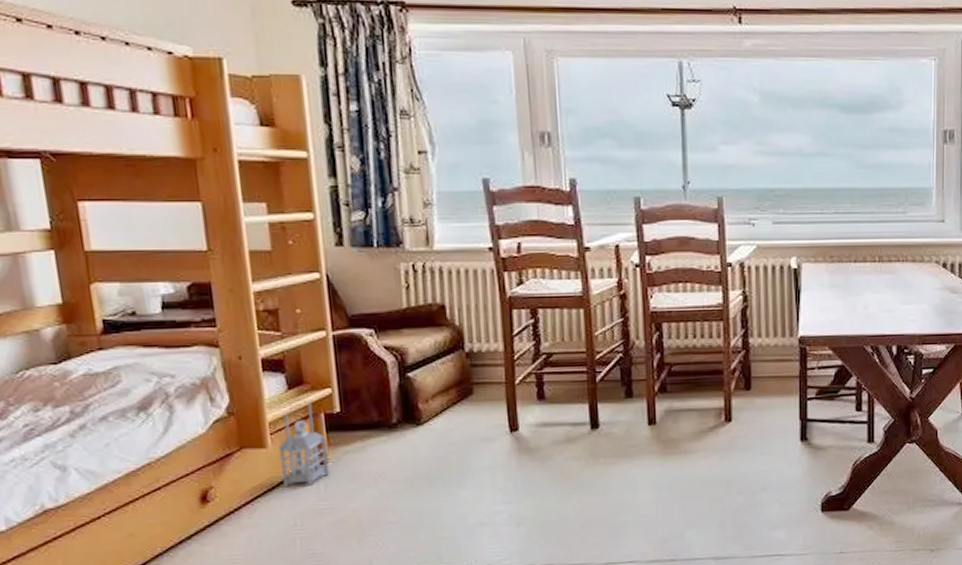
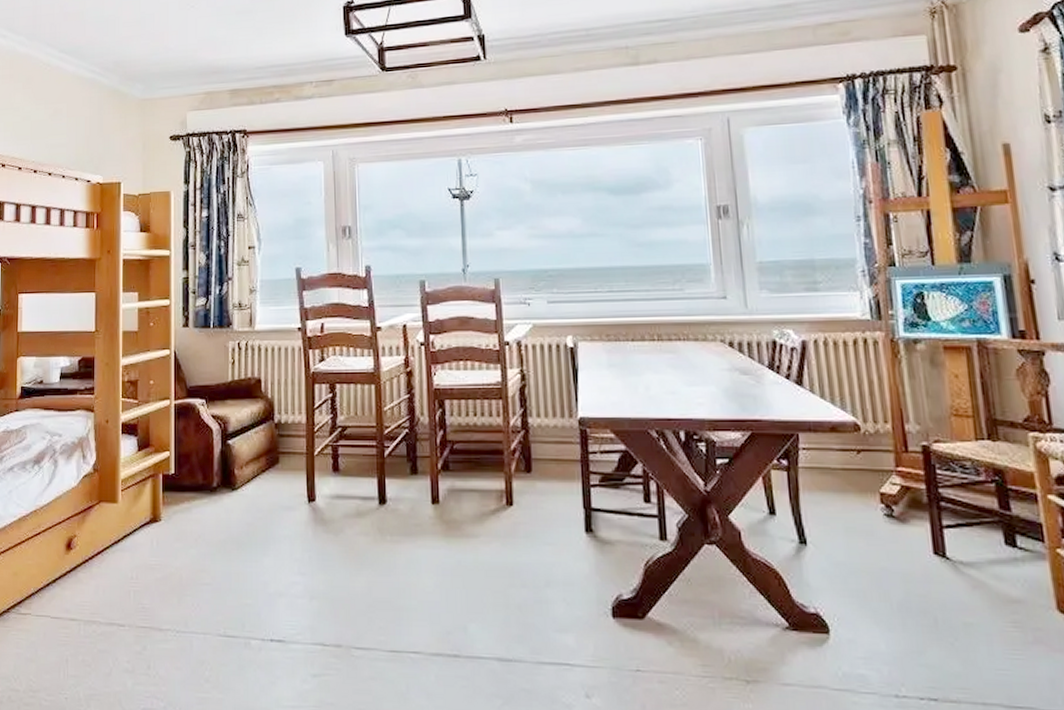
lantern: present [278,400,330,487] -> none [126,461,162,542]

